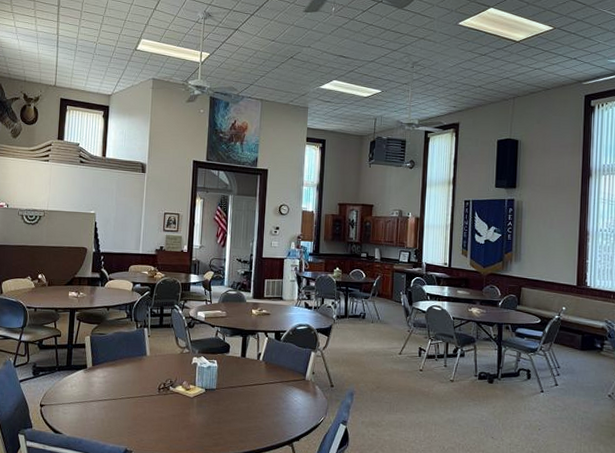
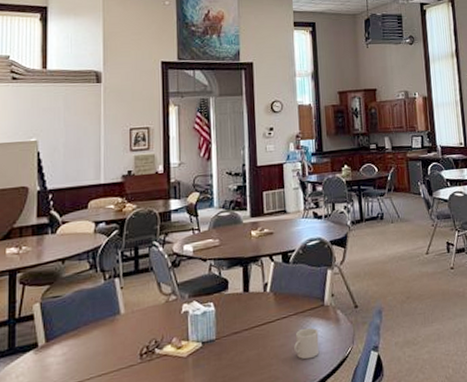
mug: none [277,394,298,420] -> present [294,327,320,360]

